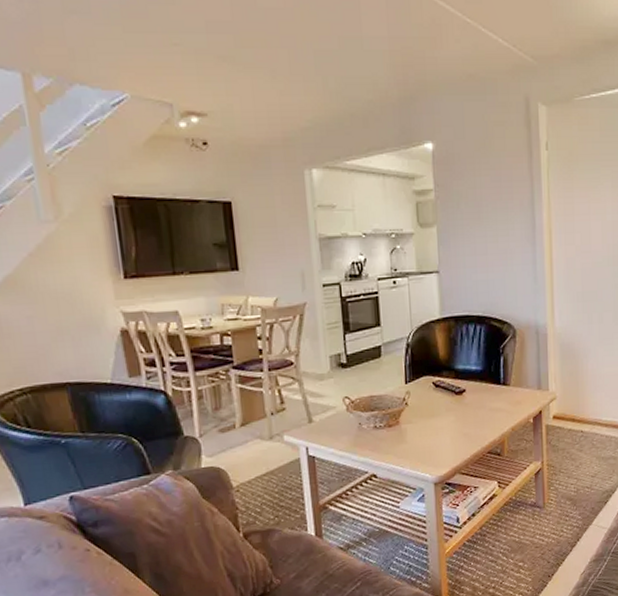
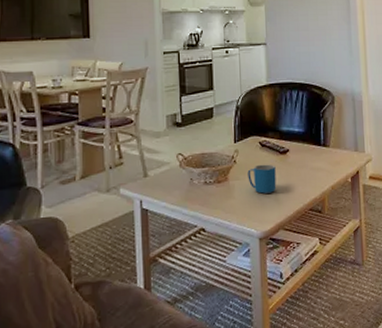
mug: none [420,405,452,437] -> present [247,164,276,194]

